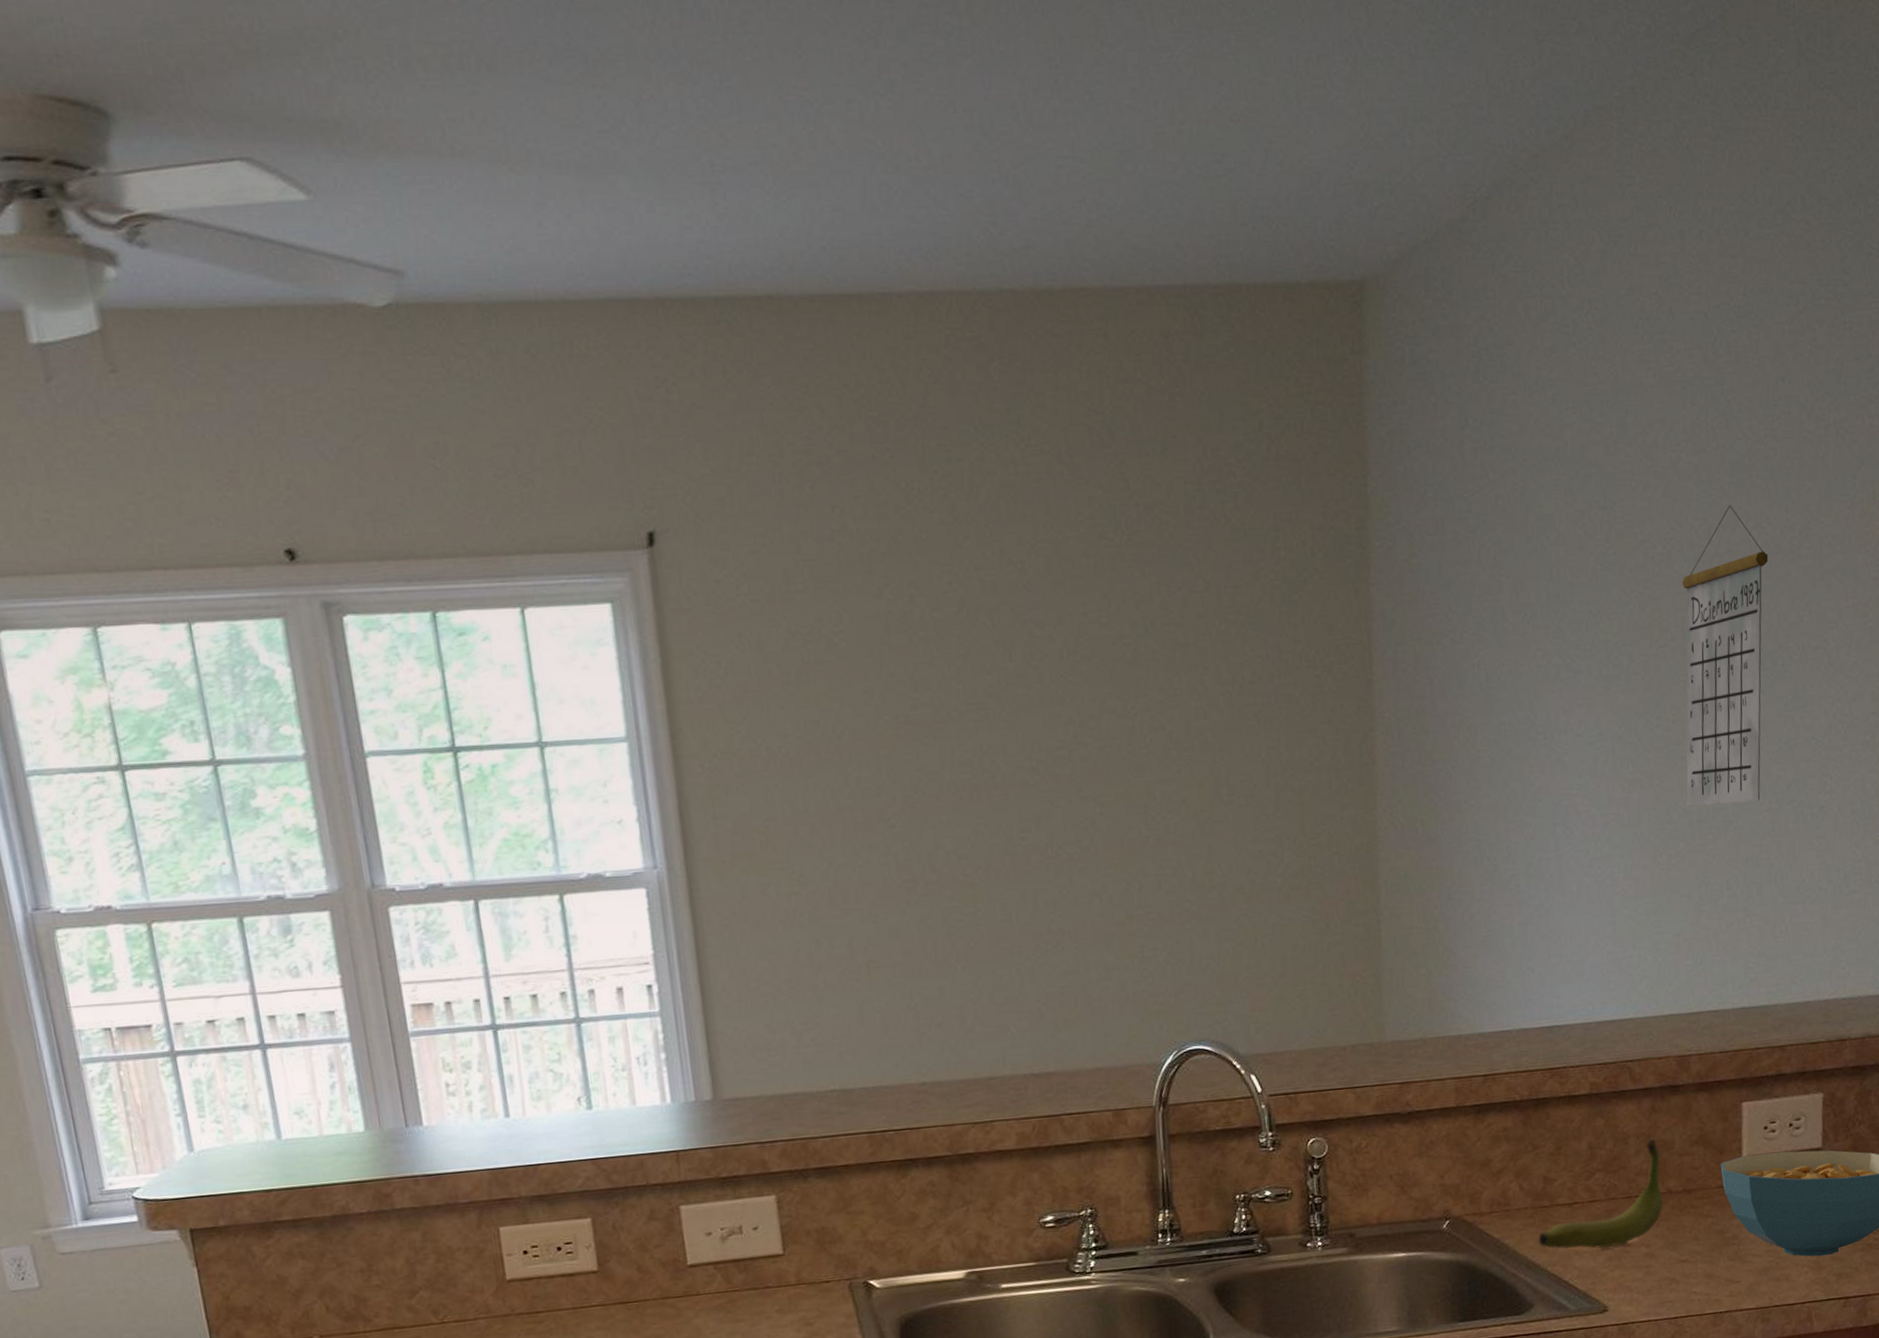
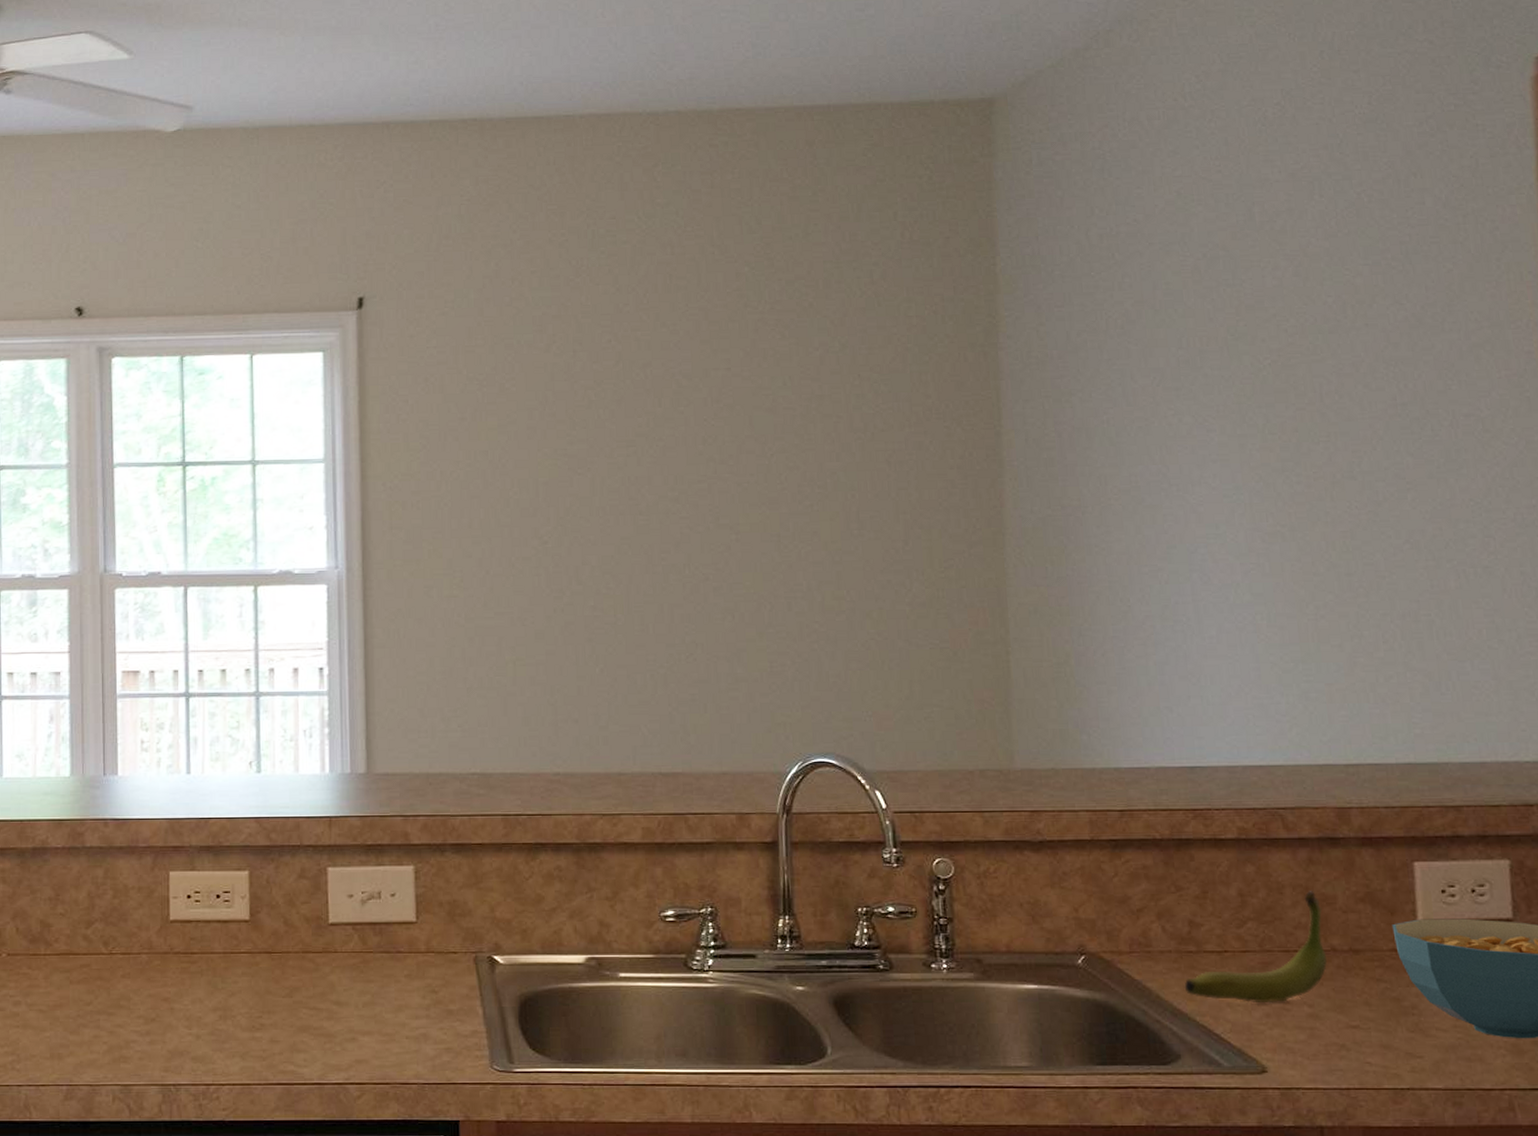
calendar: present [1682,505,1769,806] -> none [1317,284,1415,560]

